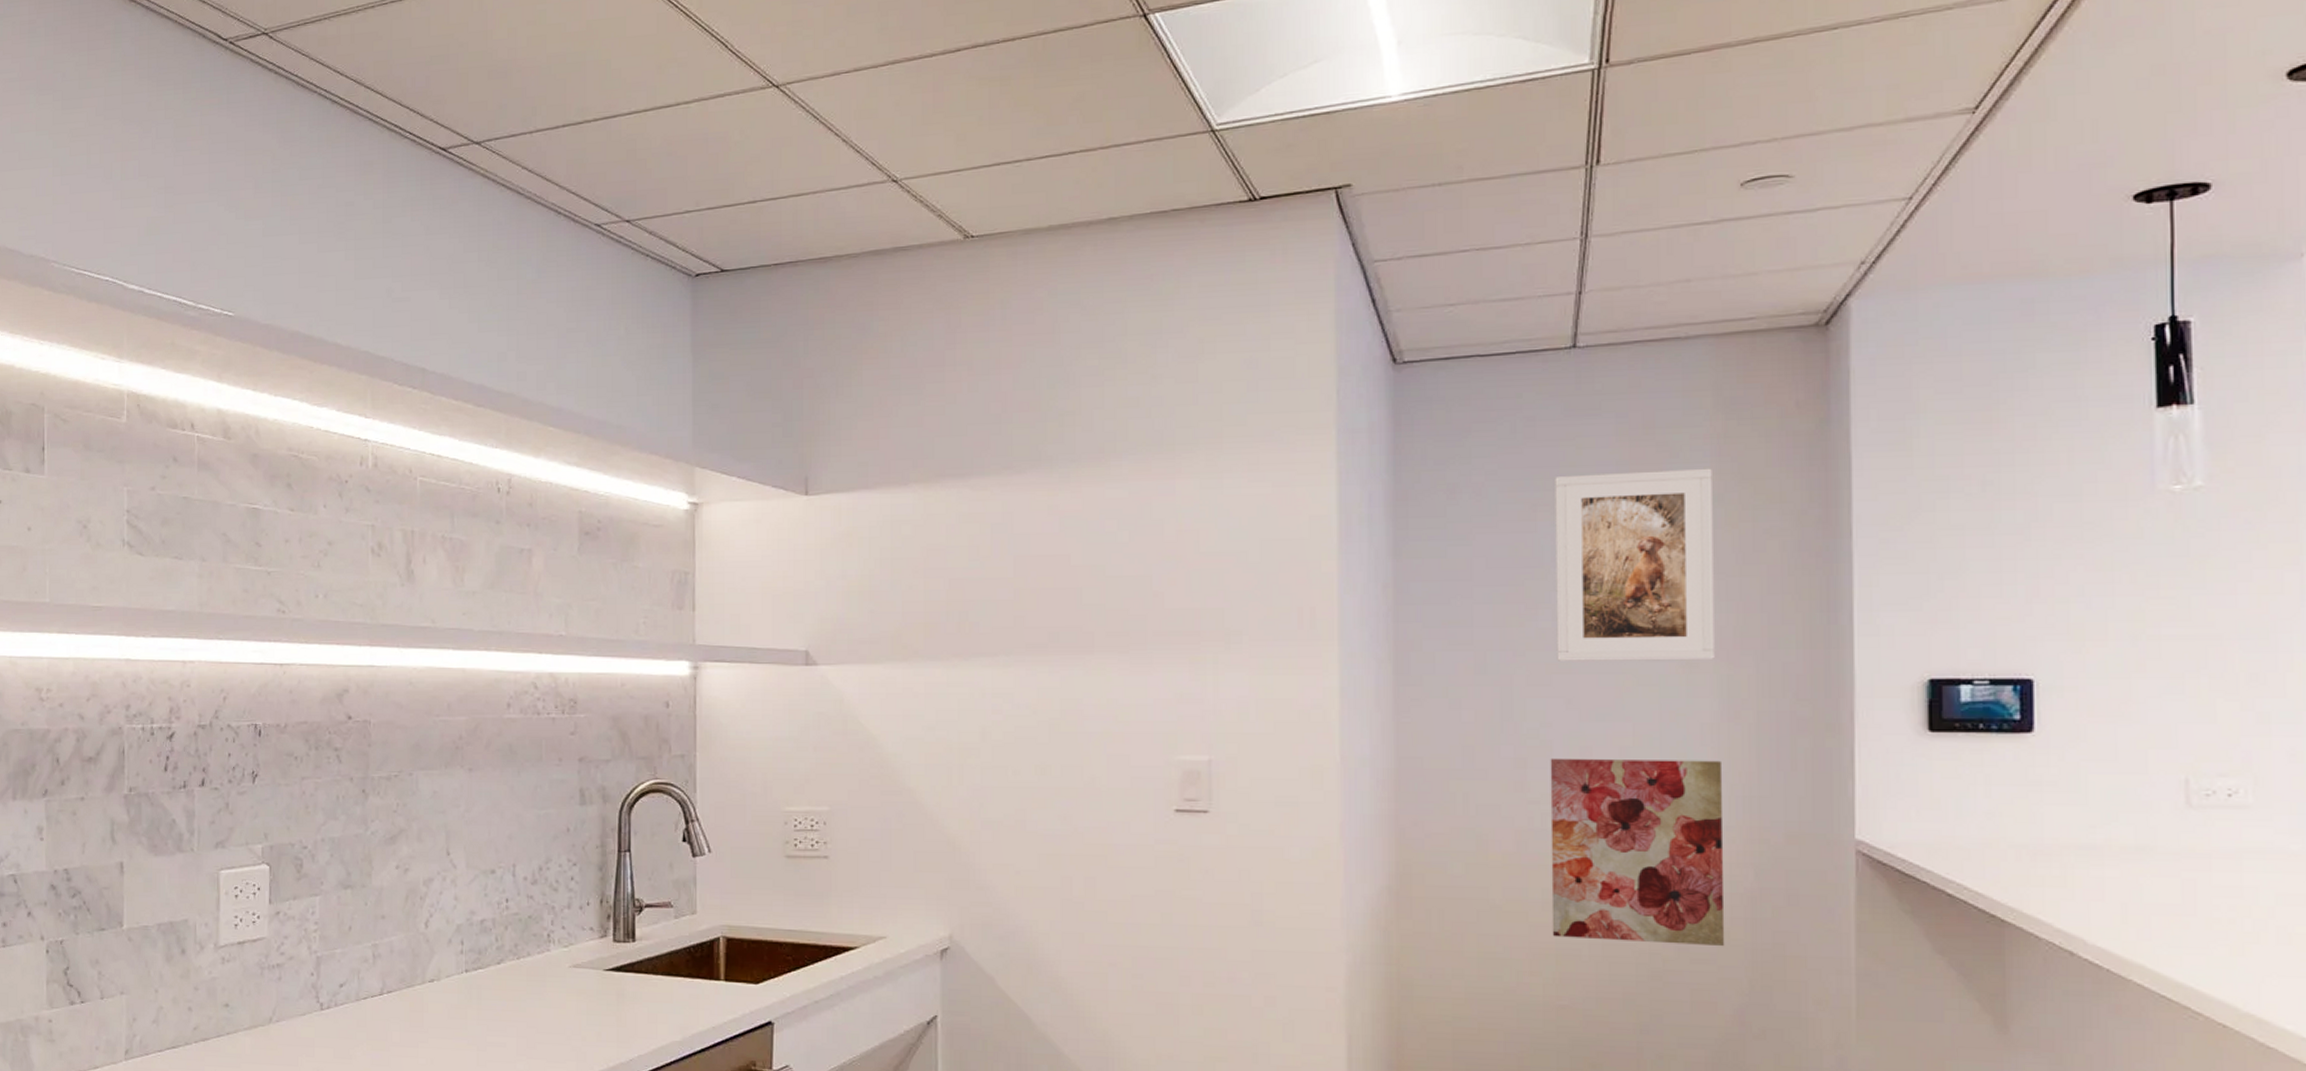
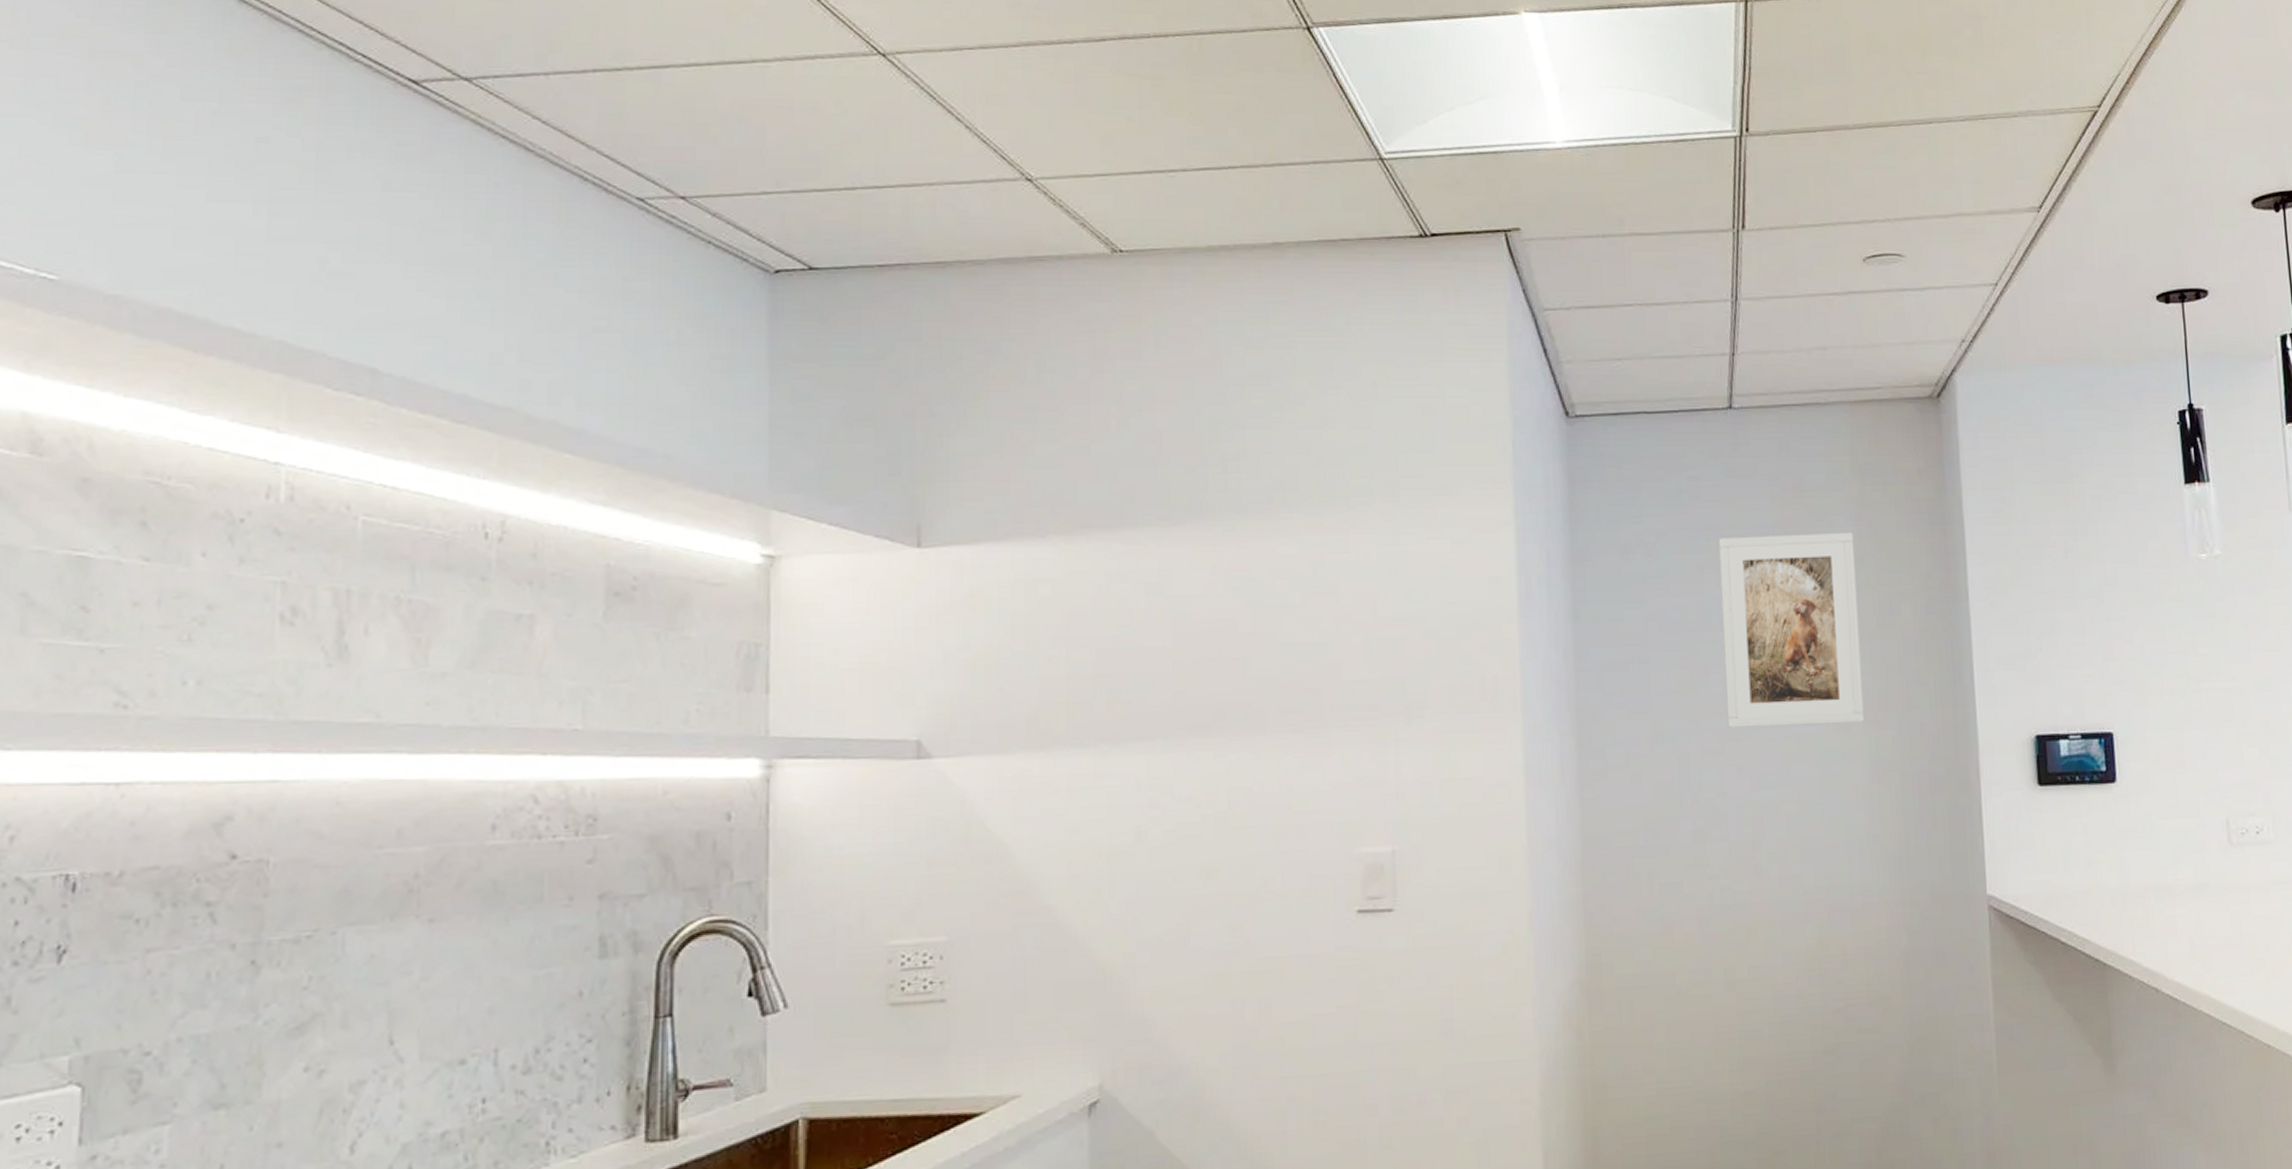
wall art: present [1550,758,1725,947] -> none [1726,823,1887,1019]

